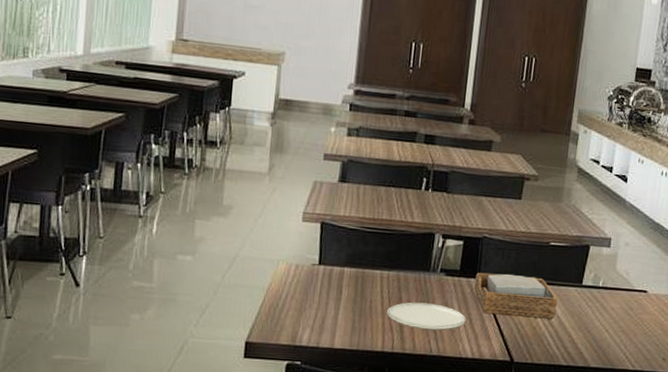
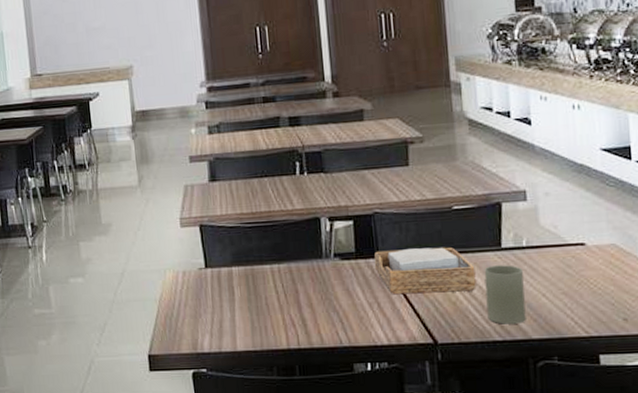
plate: present [387,302,466,331] -> none [285,291,373,321]
cup: none [559,299,595,353] -> present [484,265,526,324]

